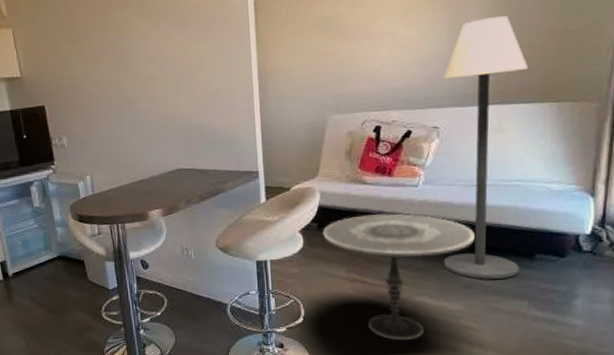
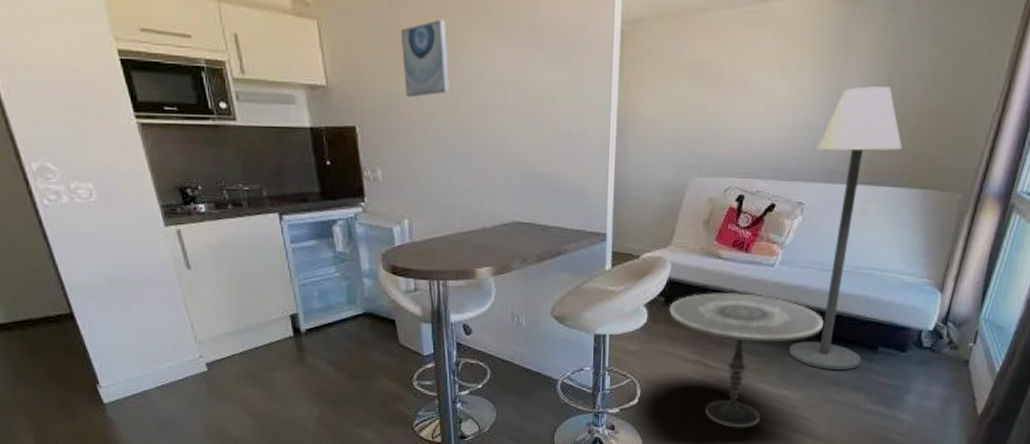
wall art: none [75,14,116,78] -> present [400,19,449,98]

